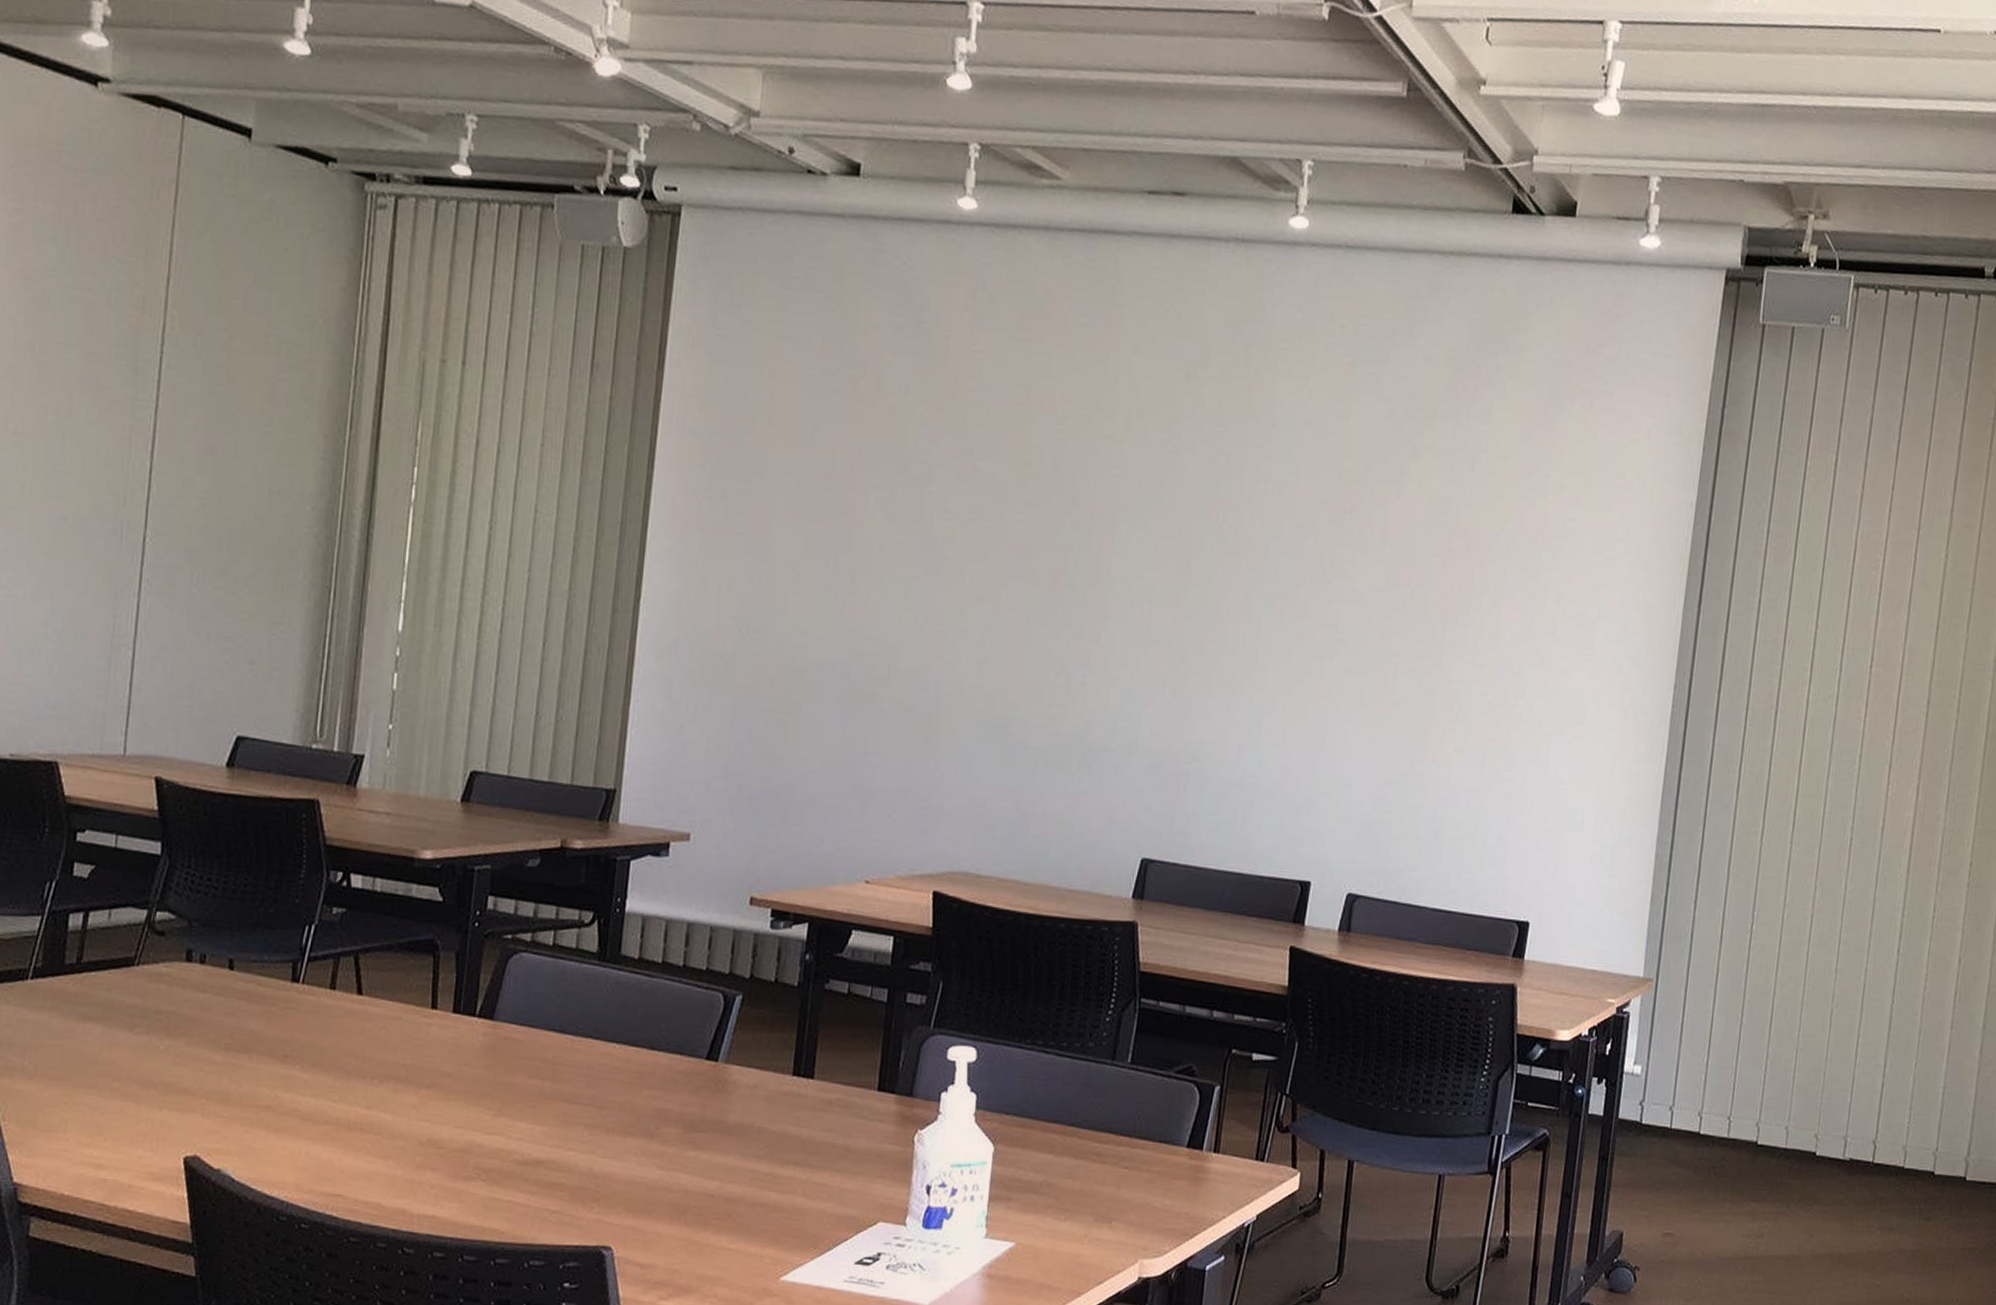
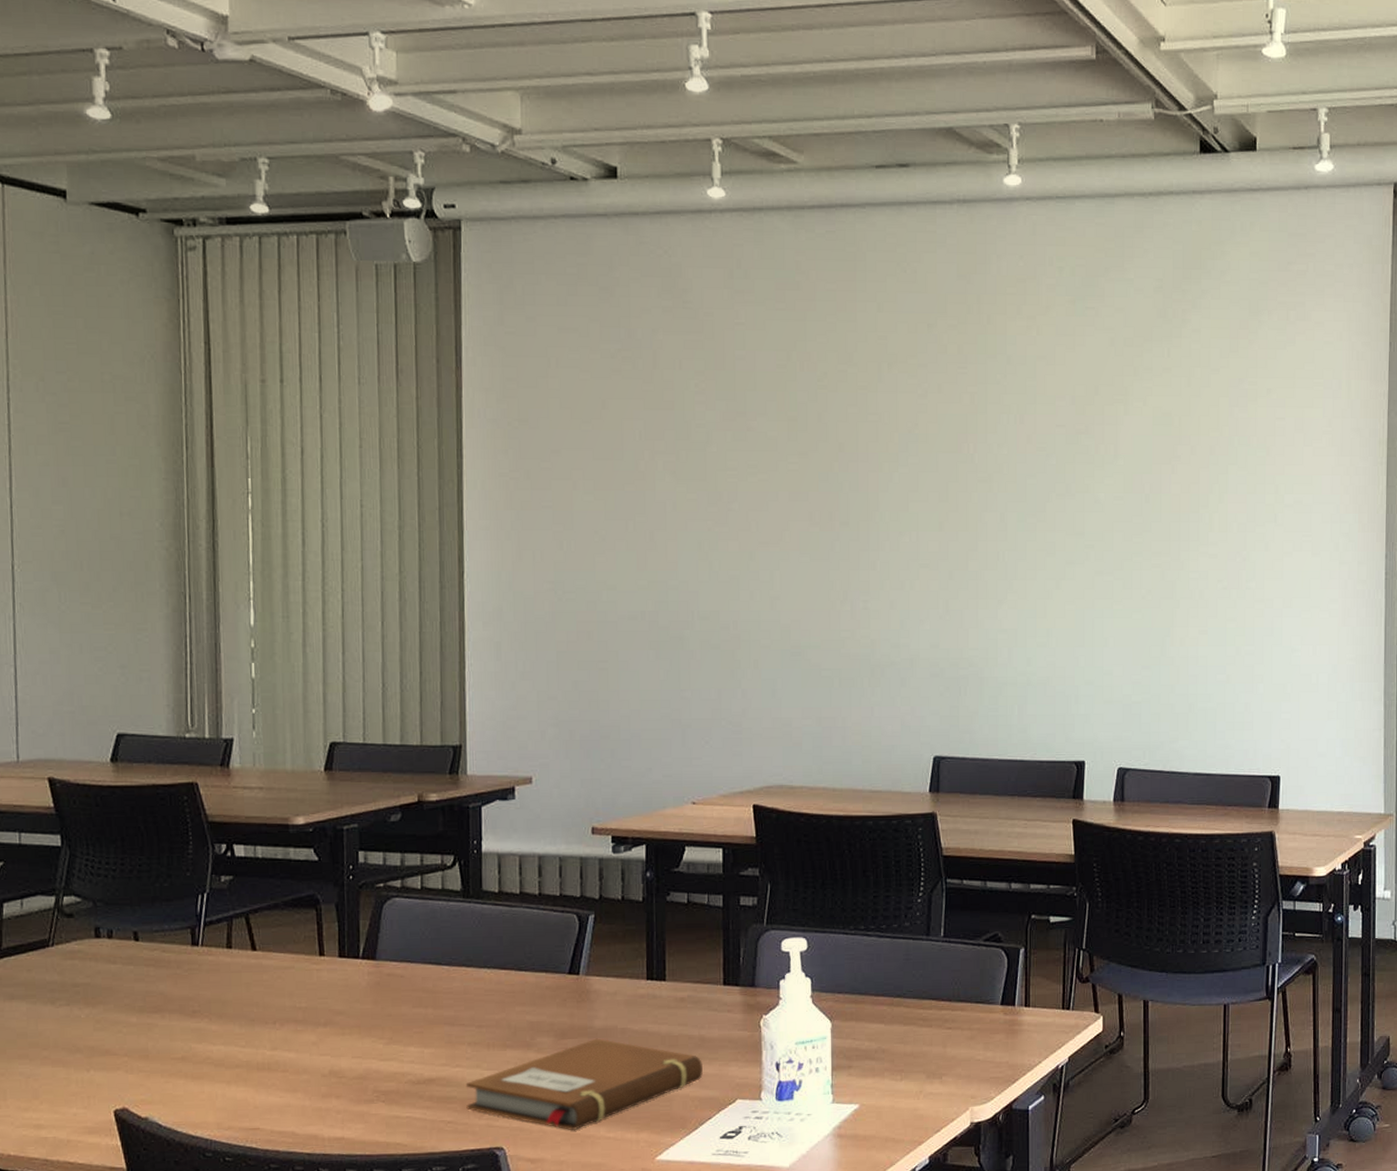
notebook: none [575,1135,845,1237] -> present [465,1038,703,1131]

